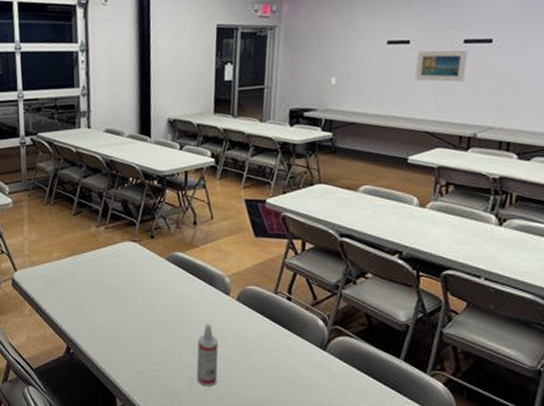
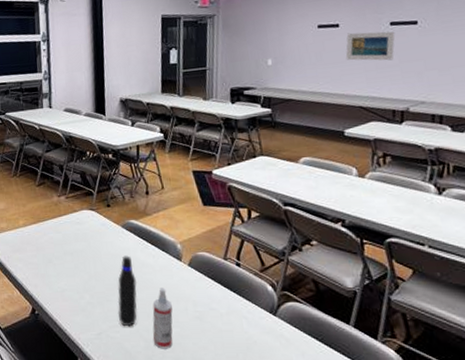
water bottle: none [159,290,182,365] -> present [117,255,138,327]

